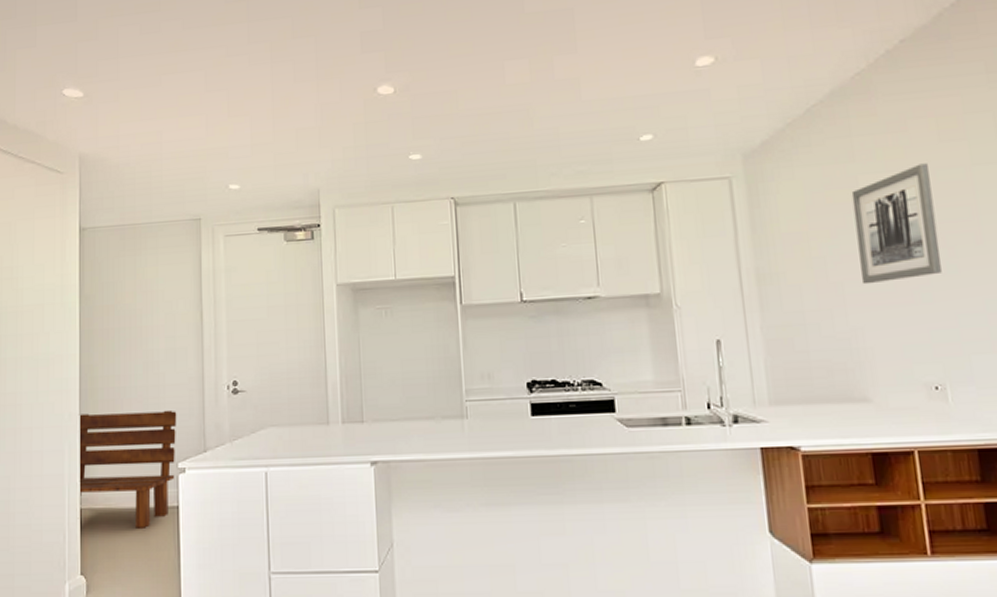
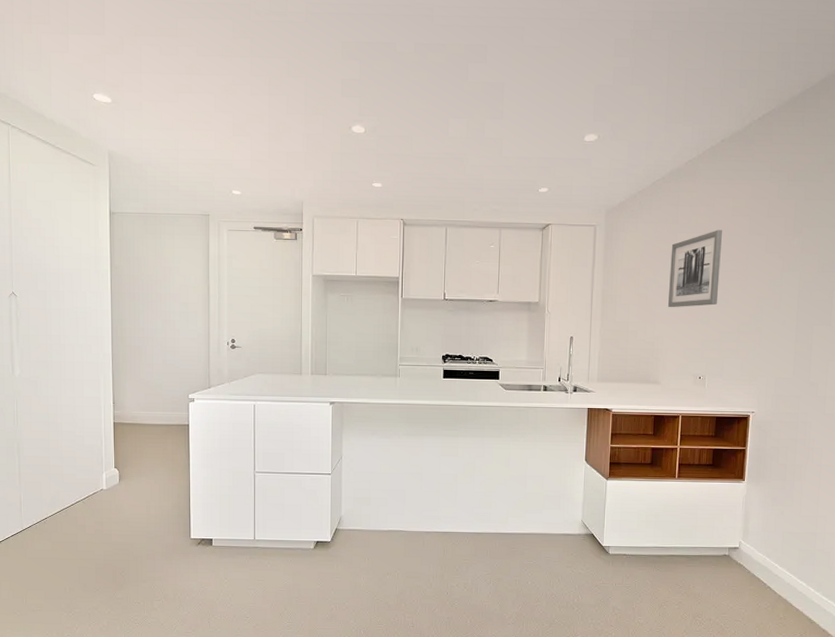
bench: present [77,409,177,528] -> none [111,355,189,438]

